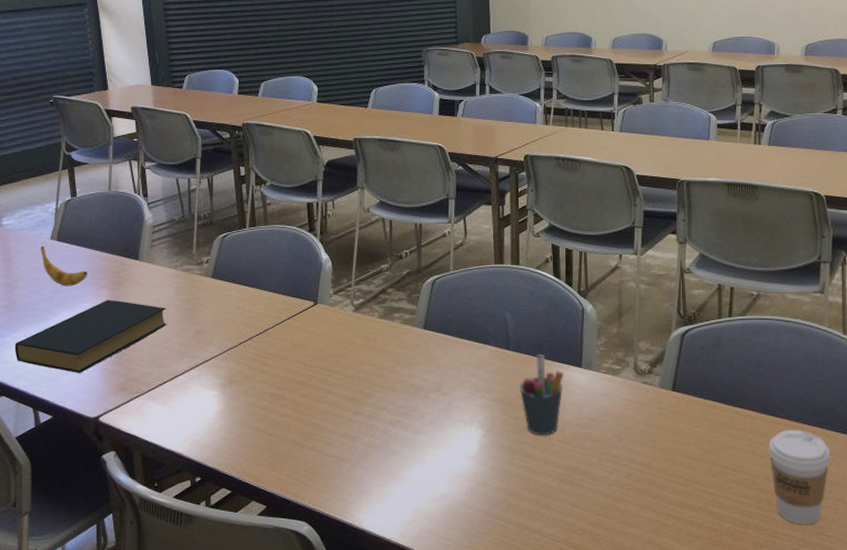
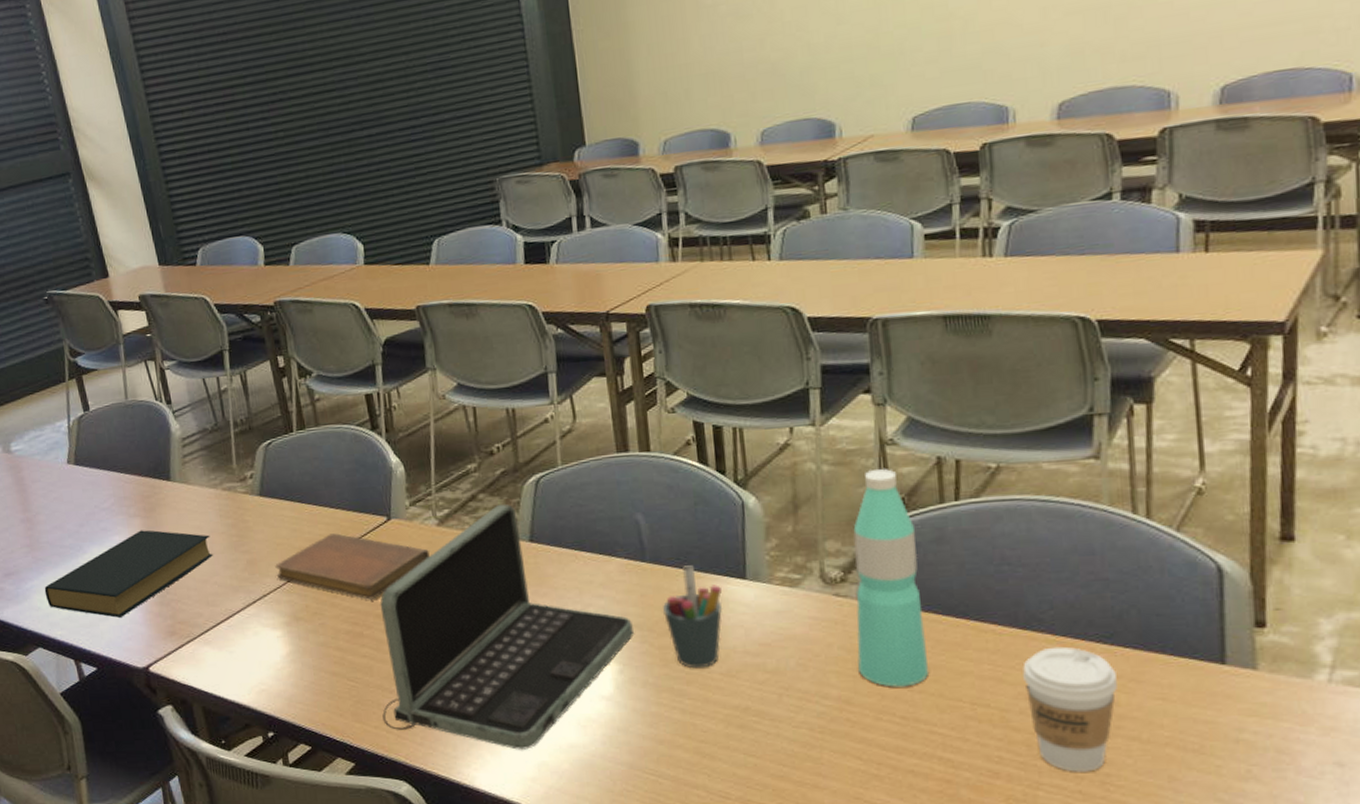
banana: present [41,246,88,287] -> none [57,472,115,518]
notebook: none [218,313,345,369] -> present [275,533,430,600]
laptop: none [294,297,496,498] -> present [380,504,634,750]
water bottle: none [657,291,706,456] -> present [853,469,930,687]

